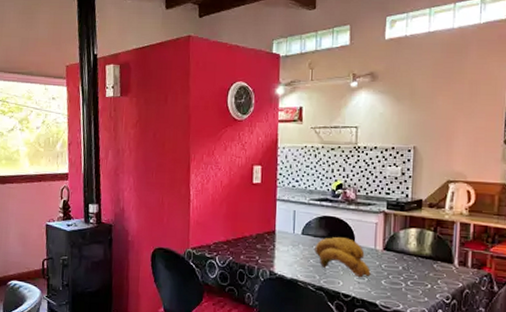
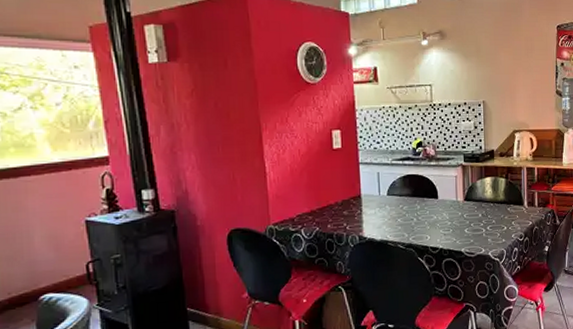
banana bunch: present [314,237,371,278] -> none [401,193,455,230]

